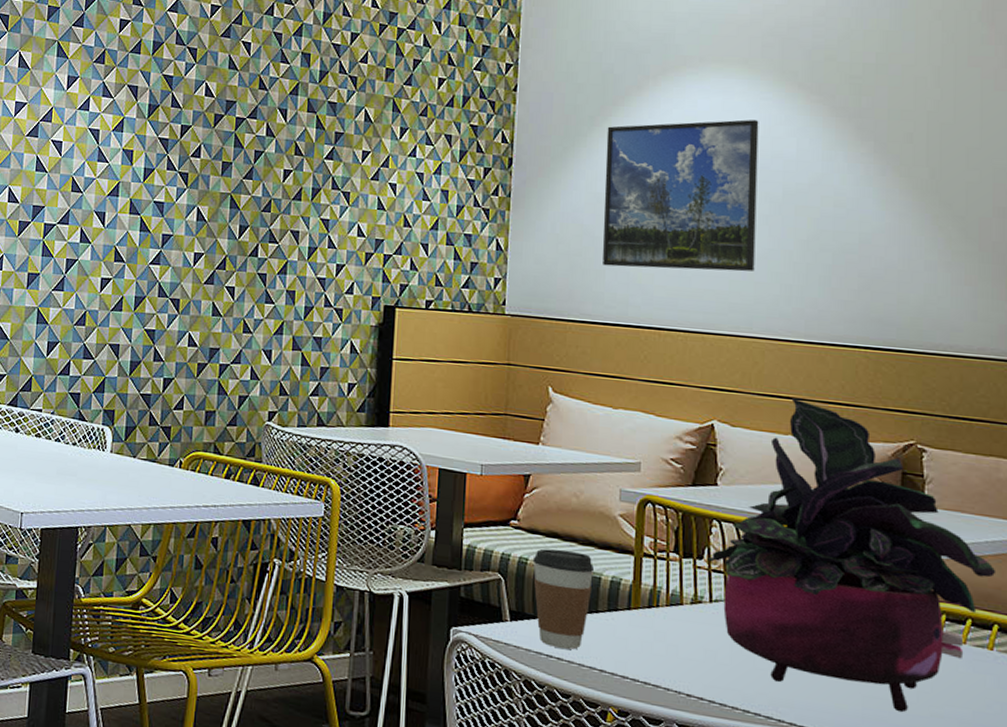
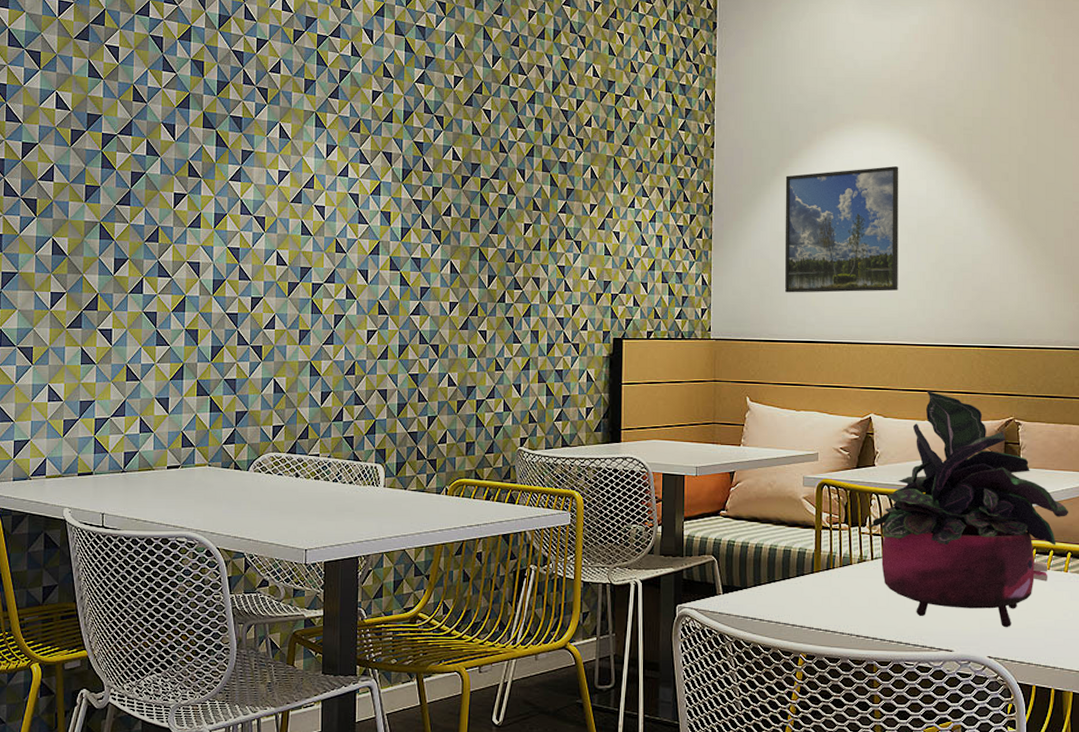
coffee cup: present [532,548,595,650] -> none [738,530,786,611]

